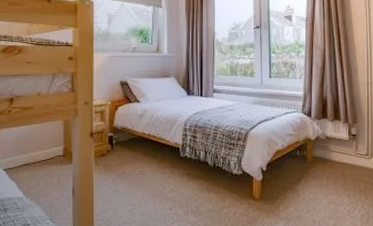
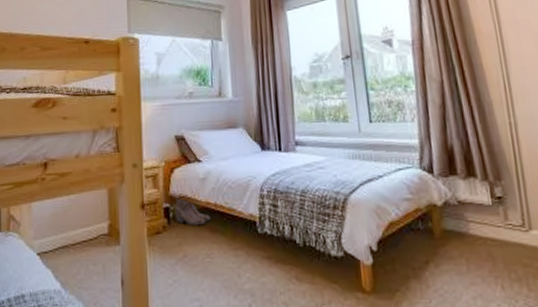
boots: none [117,128,145,150] -> present [175,196,211,226]

